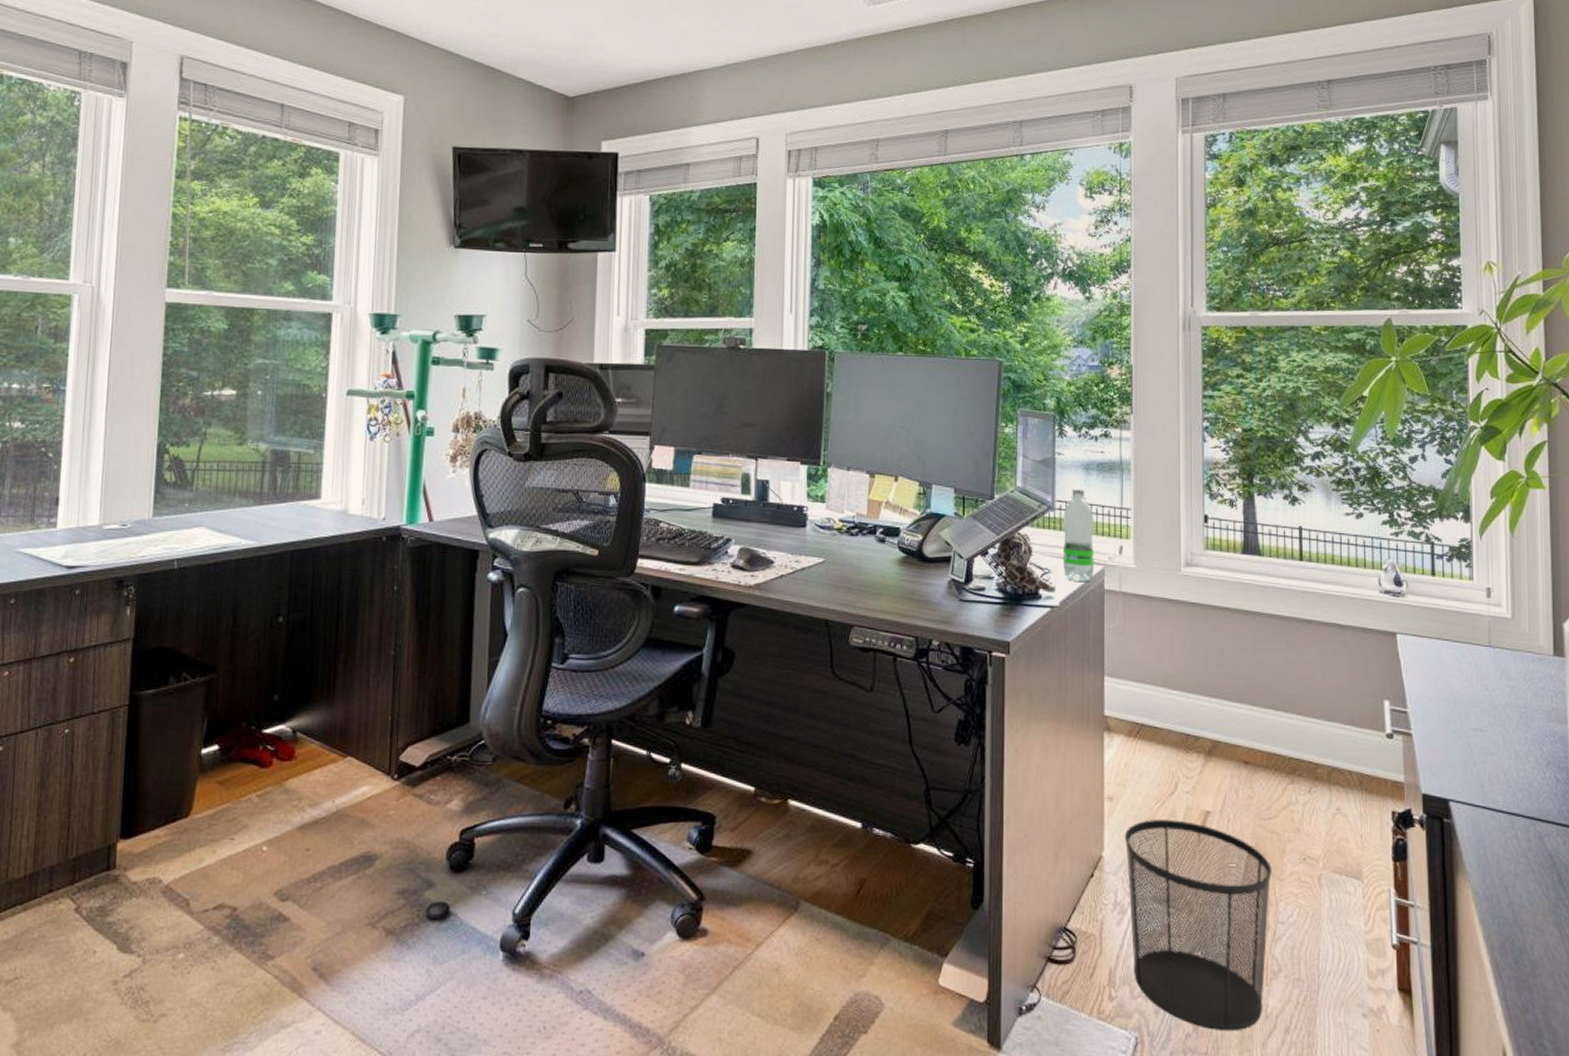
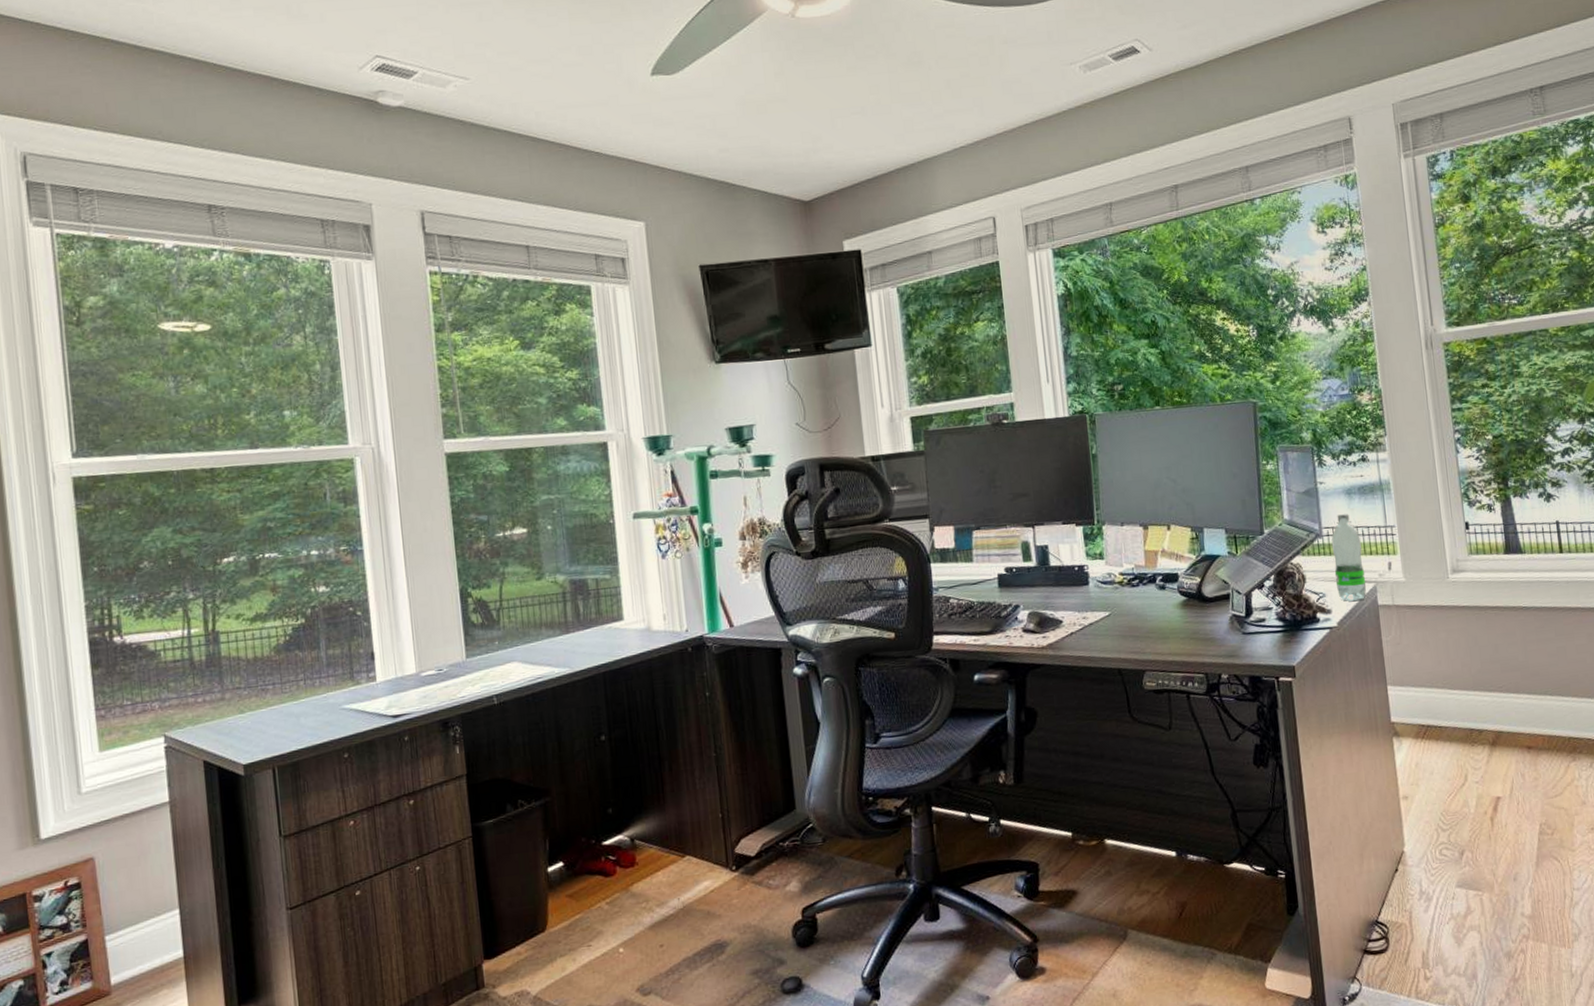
waste bin: present [1124,820,1272,1031] -> none [1422,809,1568,994]

